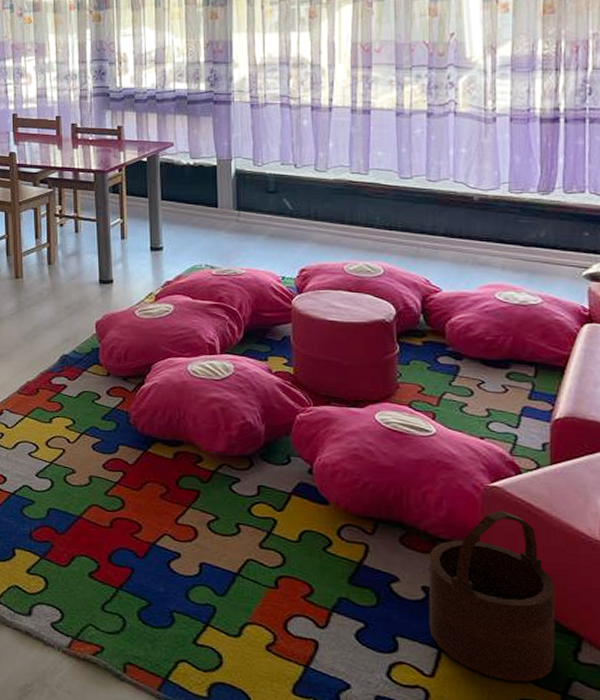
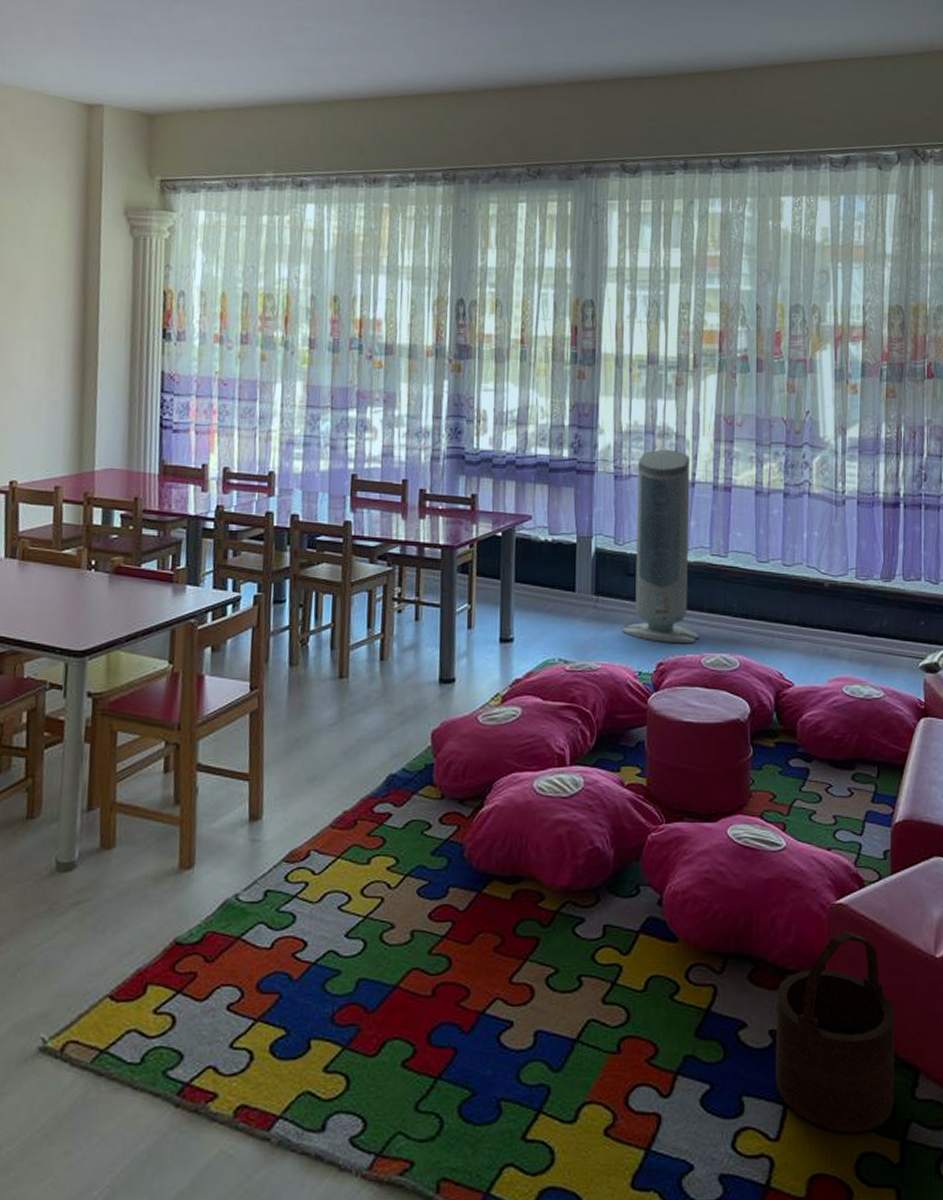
air purifier: none [264,78,341,253] -> present [622,449,699,644]

